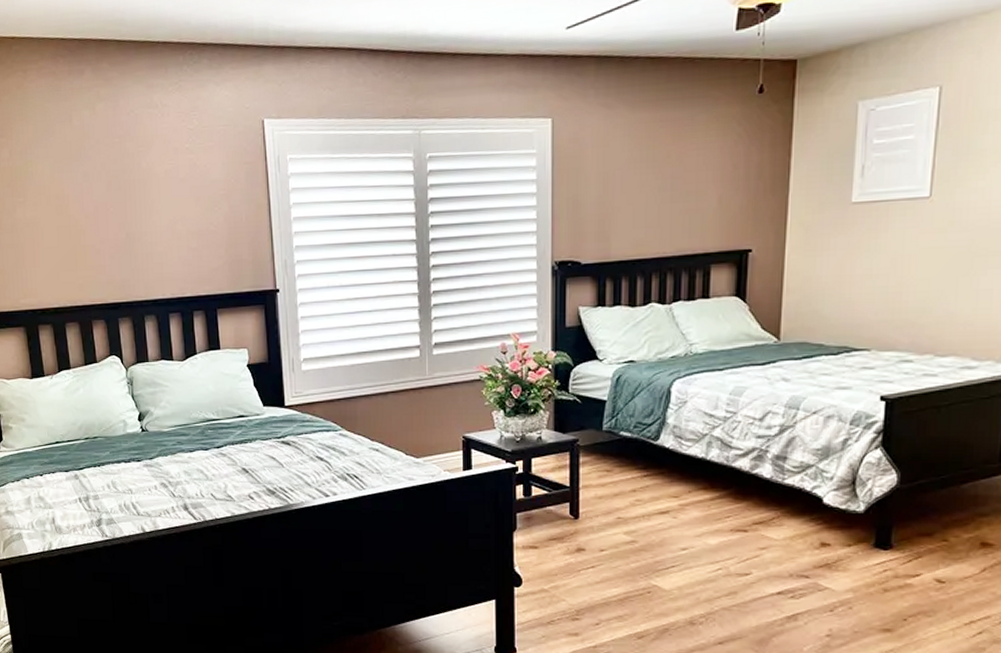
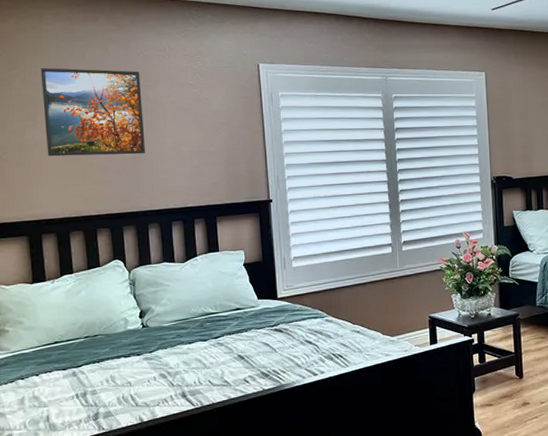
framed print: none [28,134,140,238] -> present [41,67,146,157]

